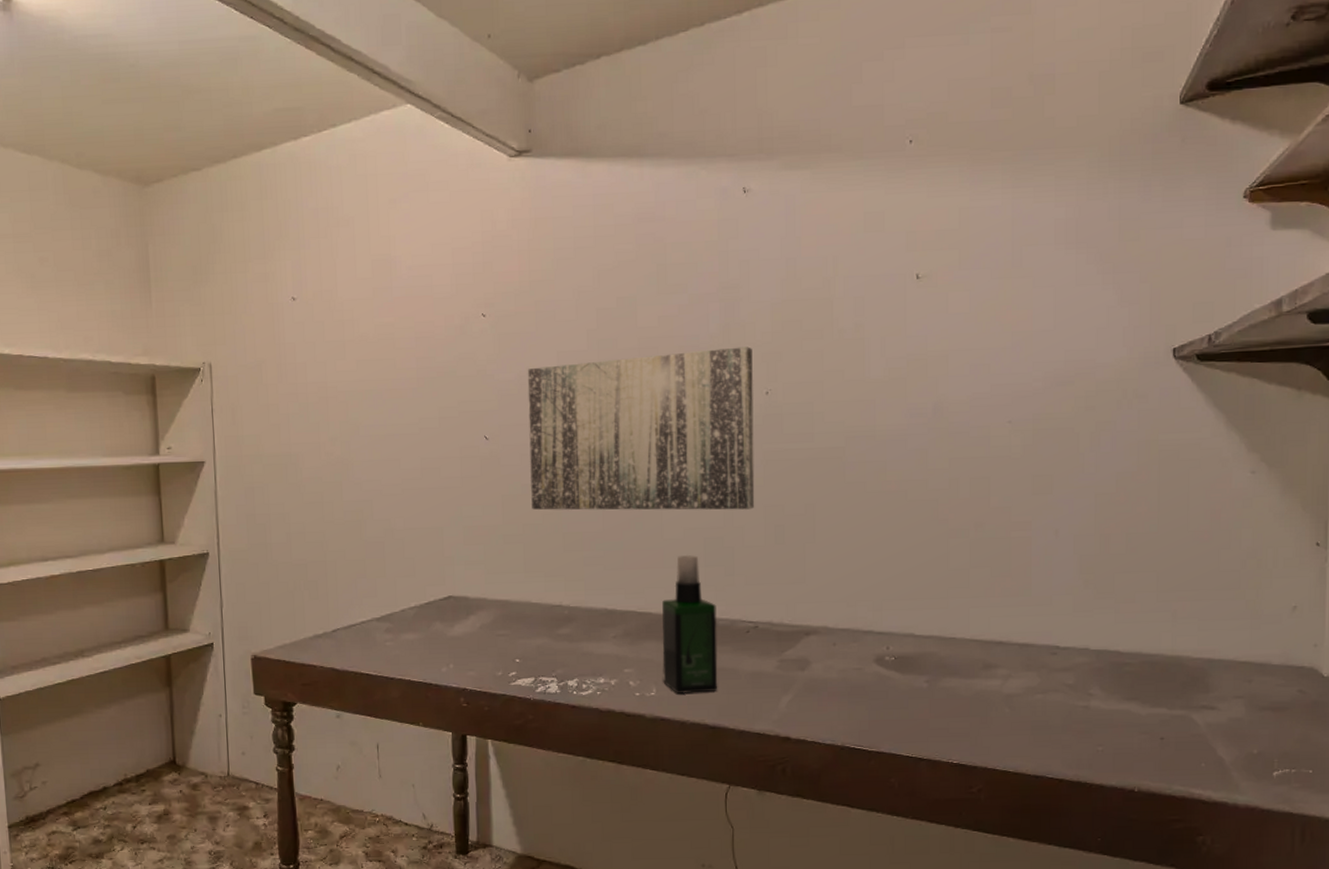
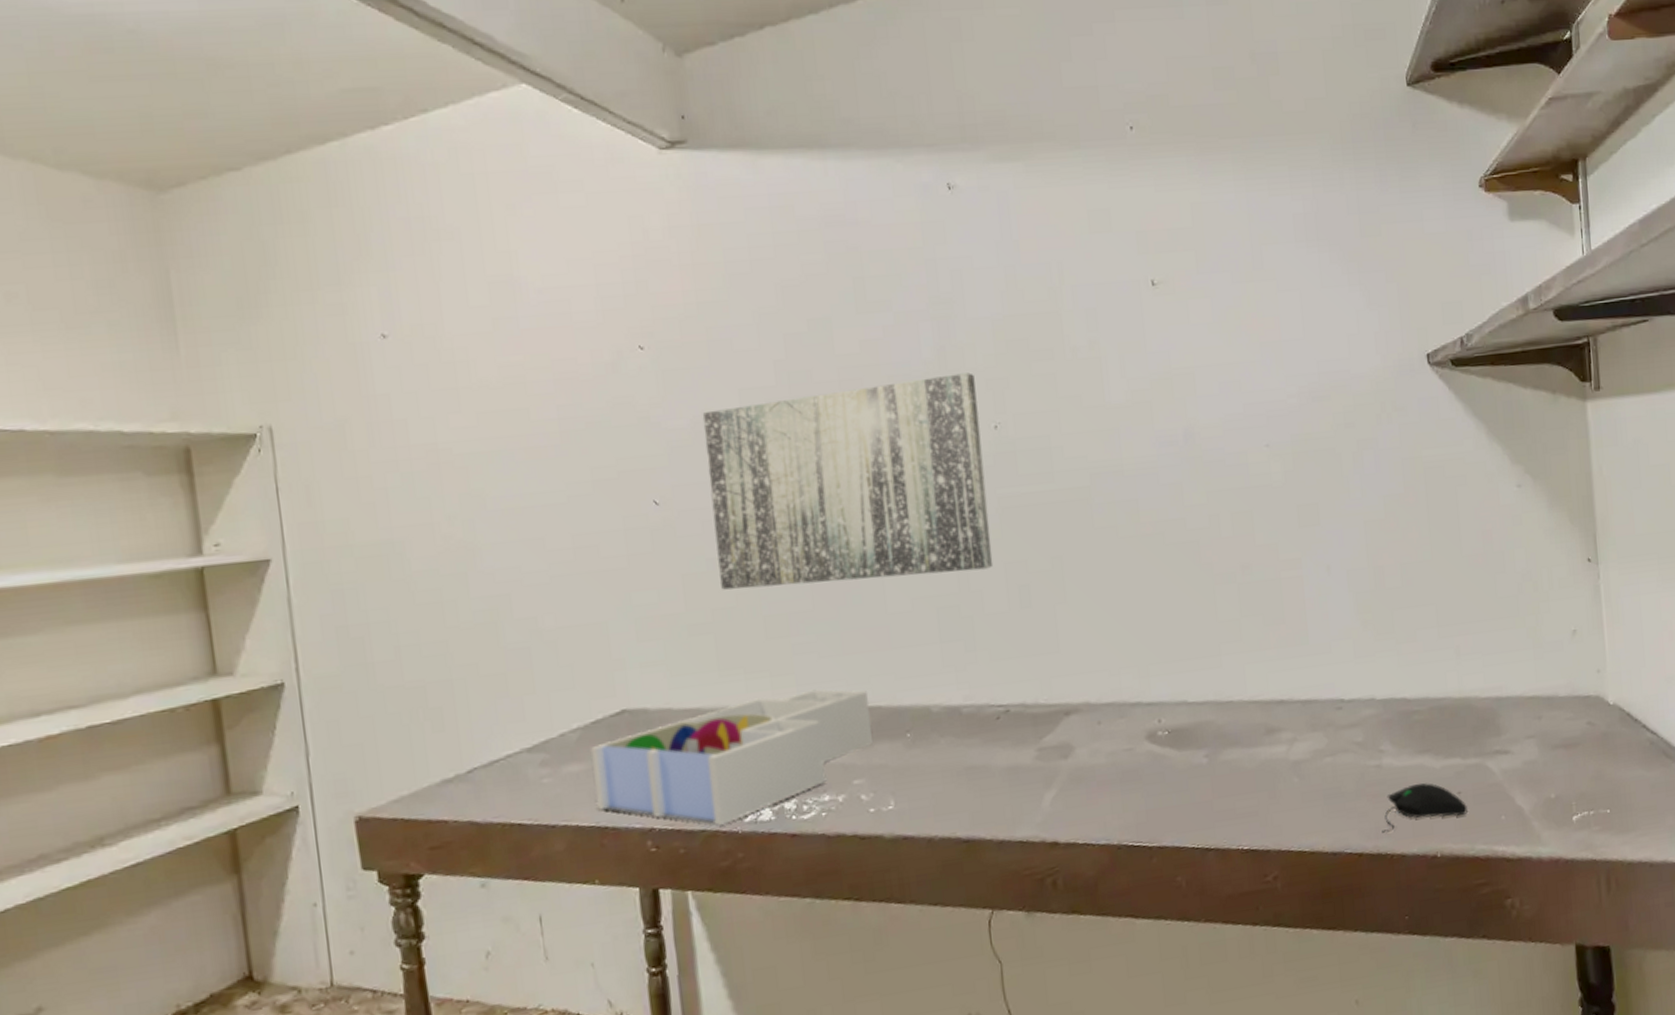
desk organizer: none [423,594,642,692] -> present [590,689,872,825]
spray bottle: present [662,554,718,694] -> none [893,630,969,804]
computer mouse: none [1083,726,1168,765] -> present [1382,783,1468,833]

